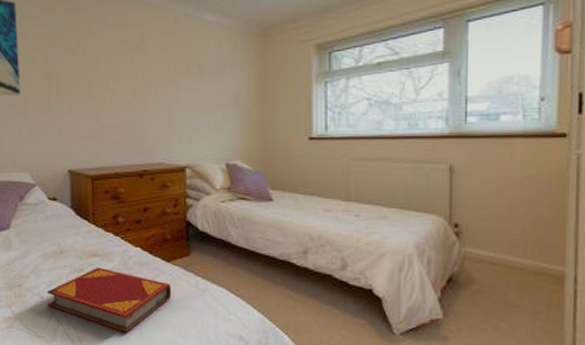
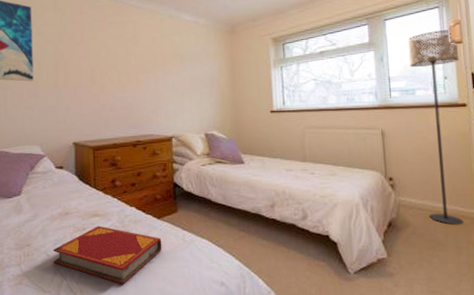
floor lamp: none [495,35,565,284] -> present [407,30,464,225]

